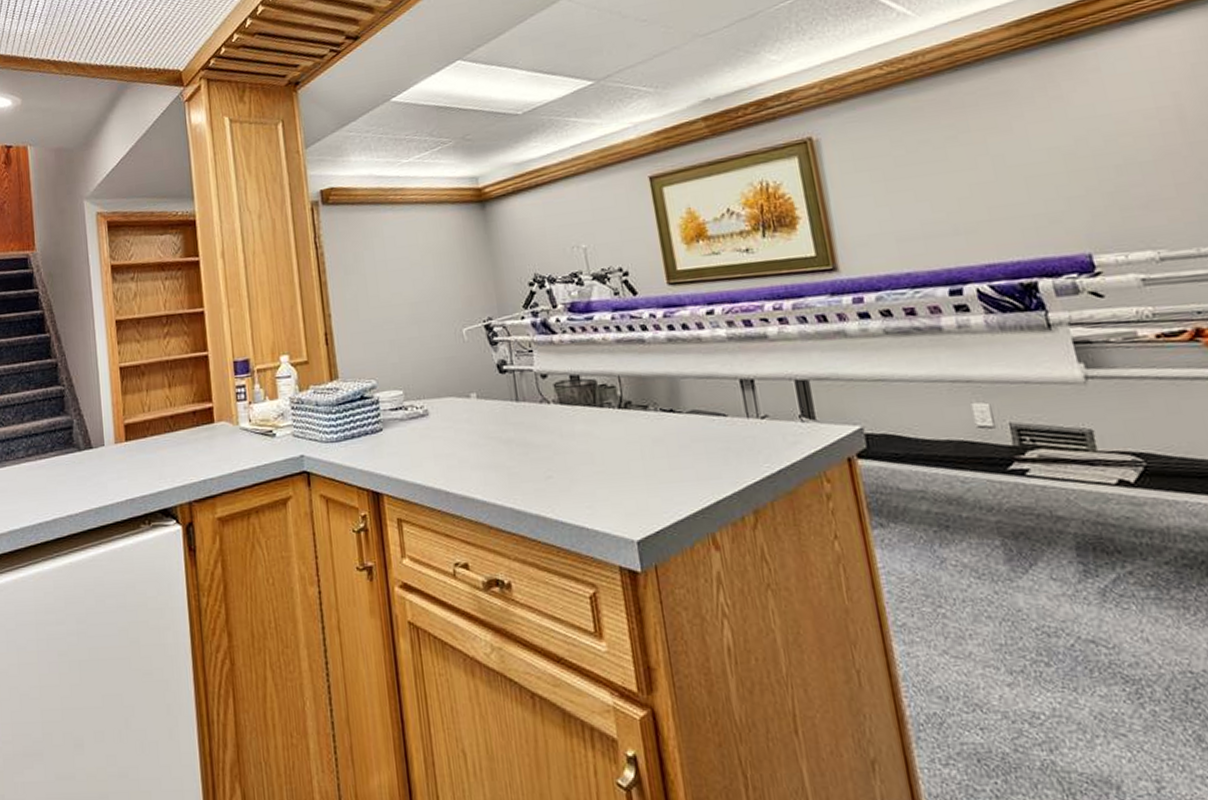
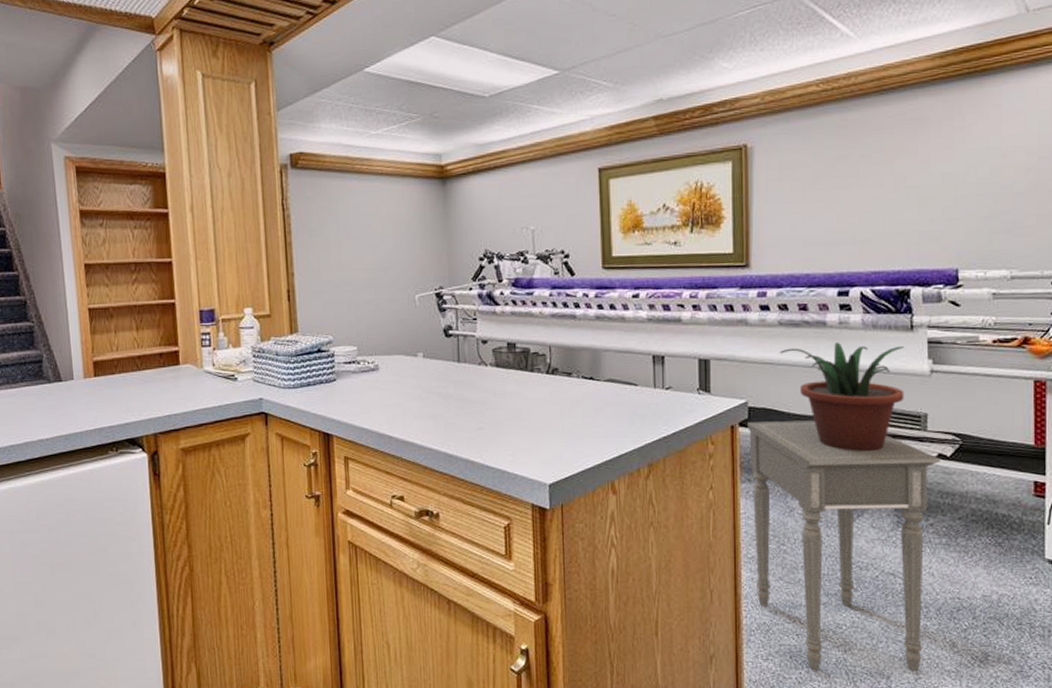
side table: none [866,446,1160,778] -> present [746,420,941,672]
potted plant: none [892,348,1059,483] -> present [780,342,904,452]

